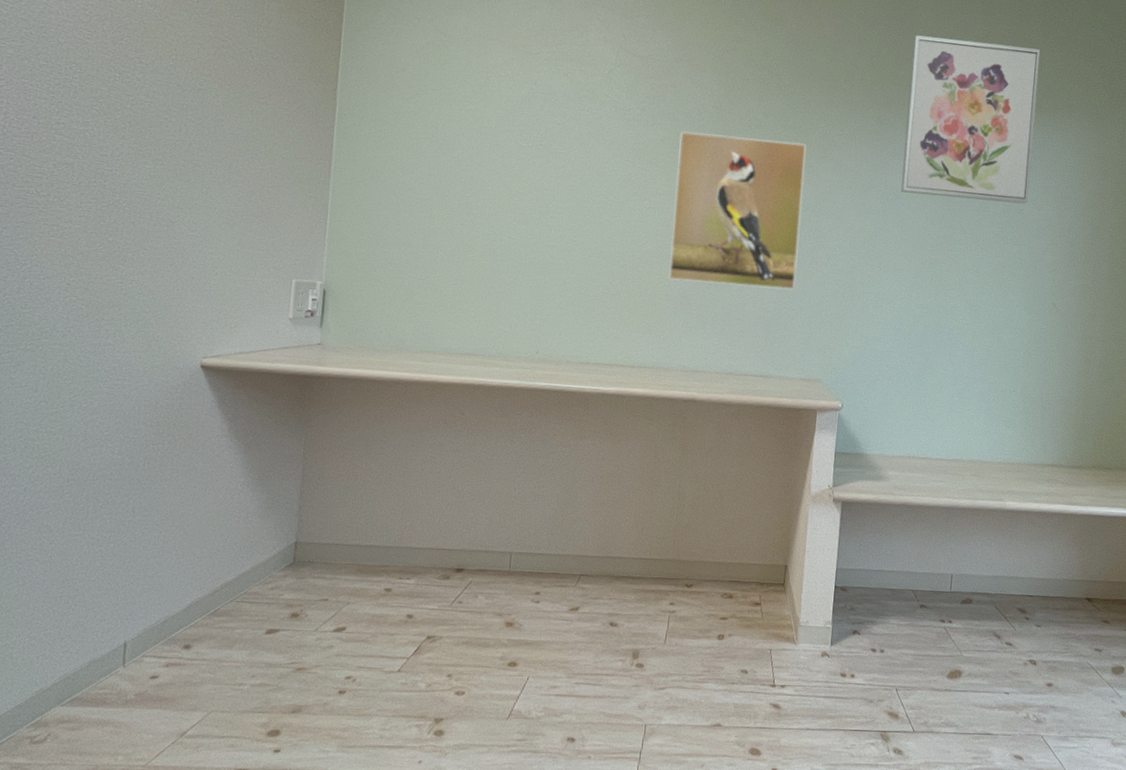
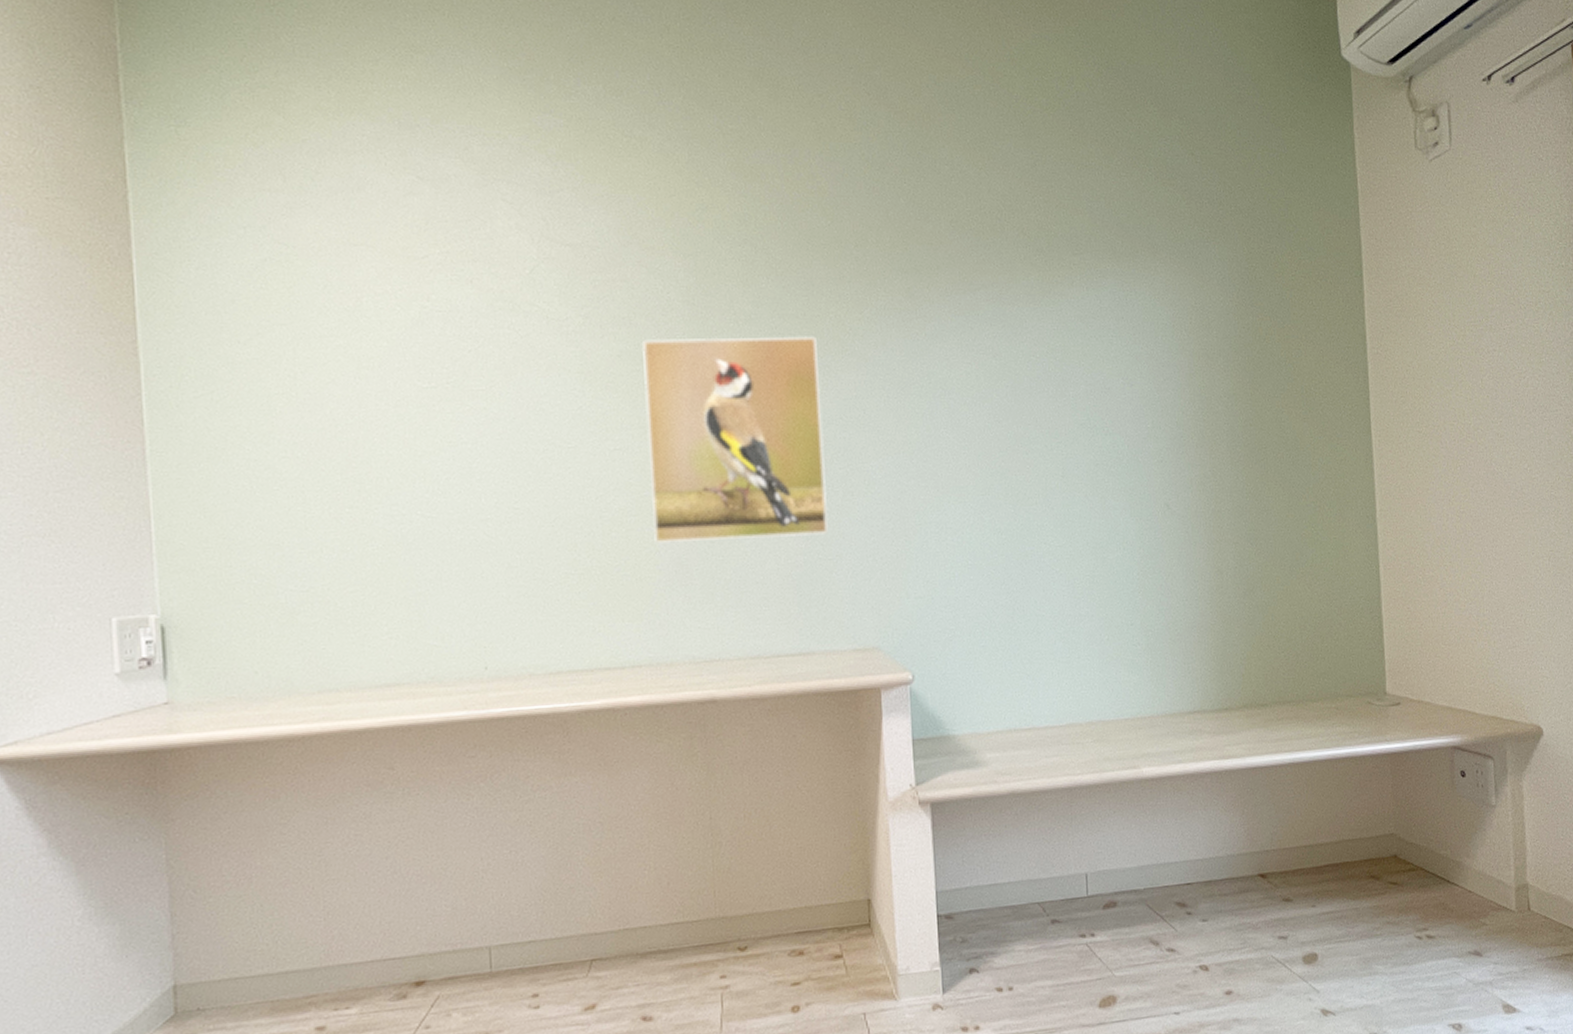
wall art: present [901,35,1041,204] -> none [938,174,1116,385]

